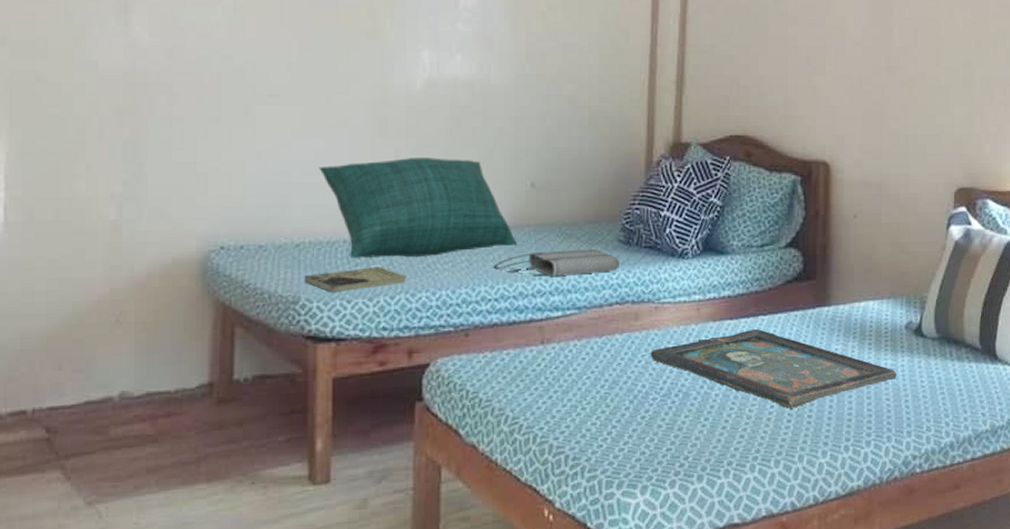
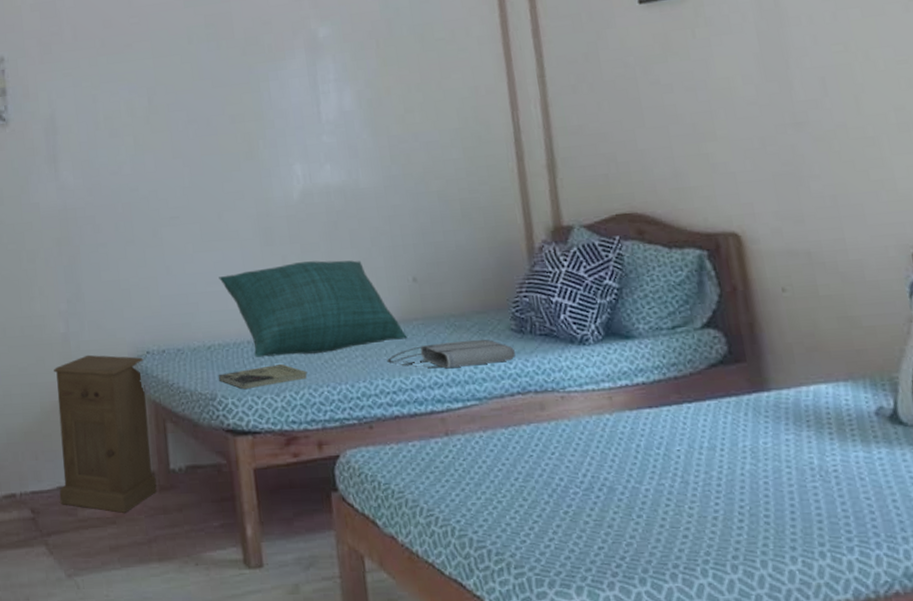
nightstand: none [87,247,215,430] -> present [54,354,157,513]
decorative tray: present [650,328,897,408] -> none [563,417,875,506]

